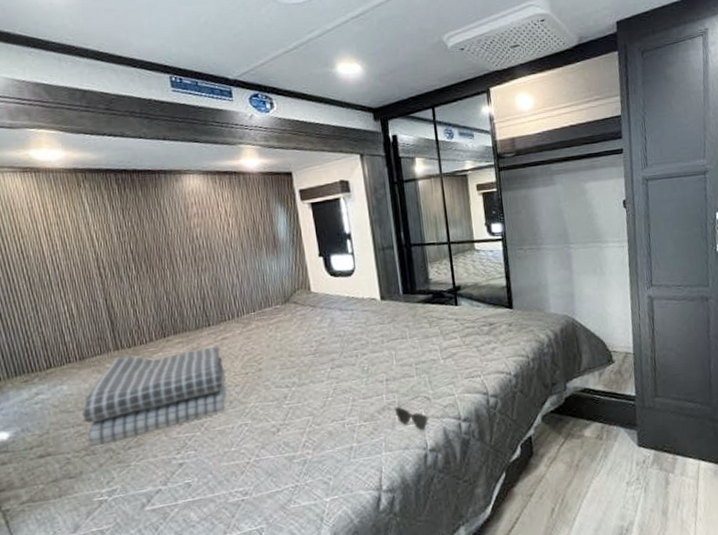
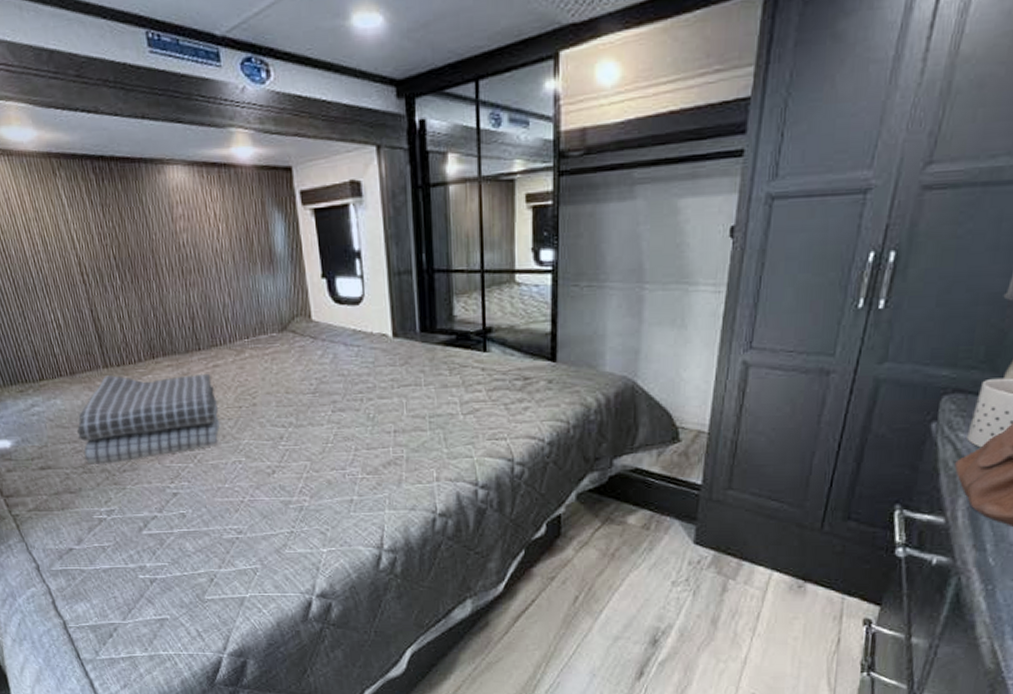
sunglasses: present [394,395,455,430] -> none [401,453,472,491]

